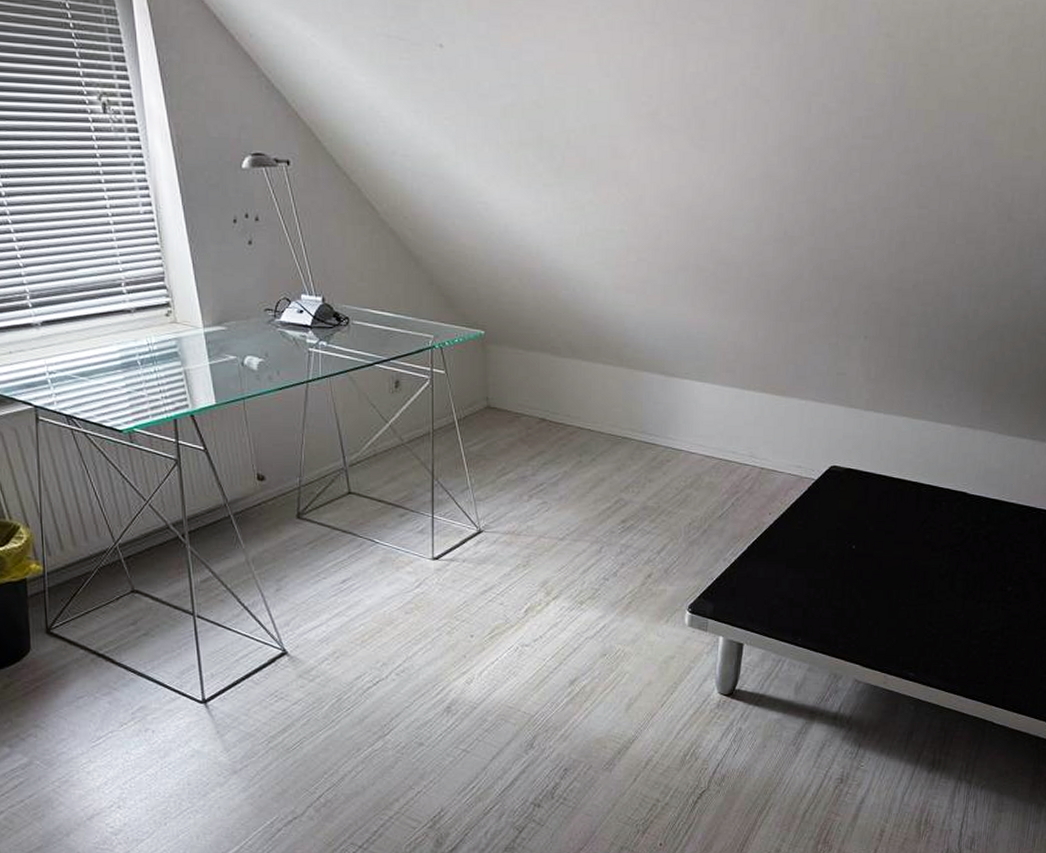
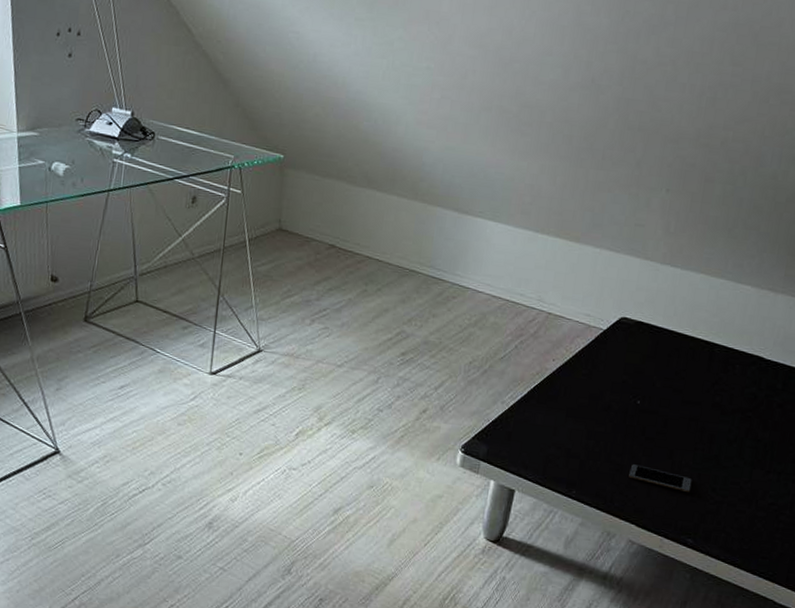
cell phone: none [850,607,910,628] -> present [629,464,692,492]

